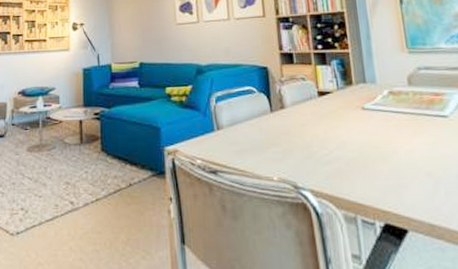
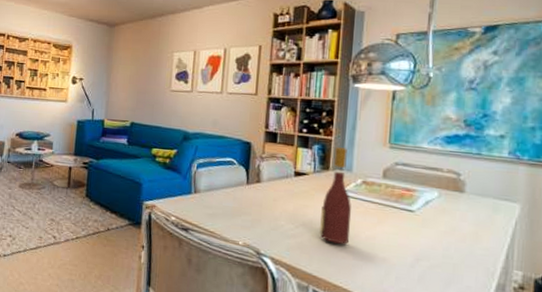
wine bottle: none [353,59,389,164] -> present [320,147,351,245]

